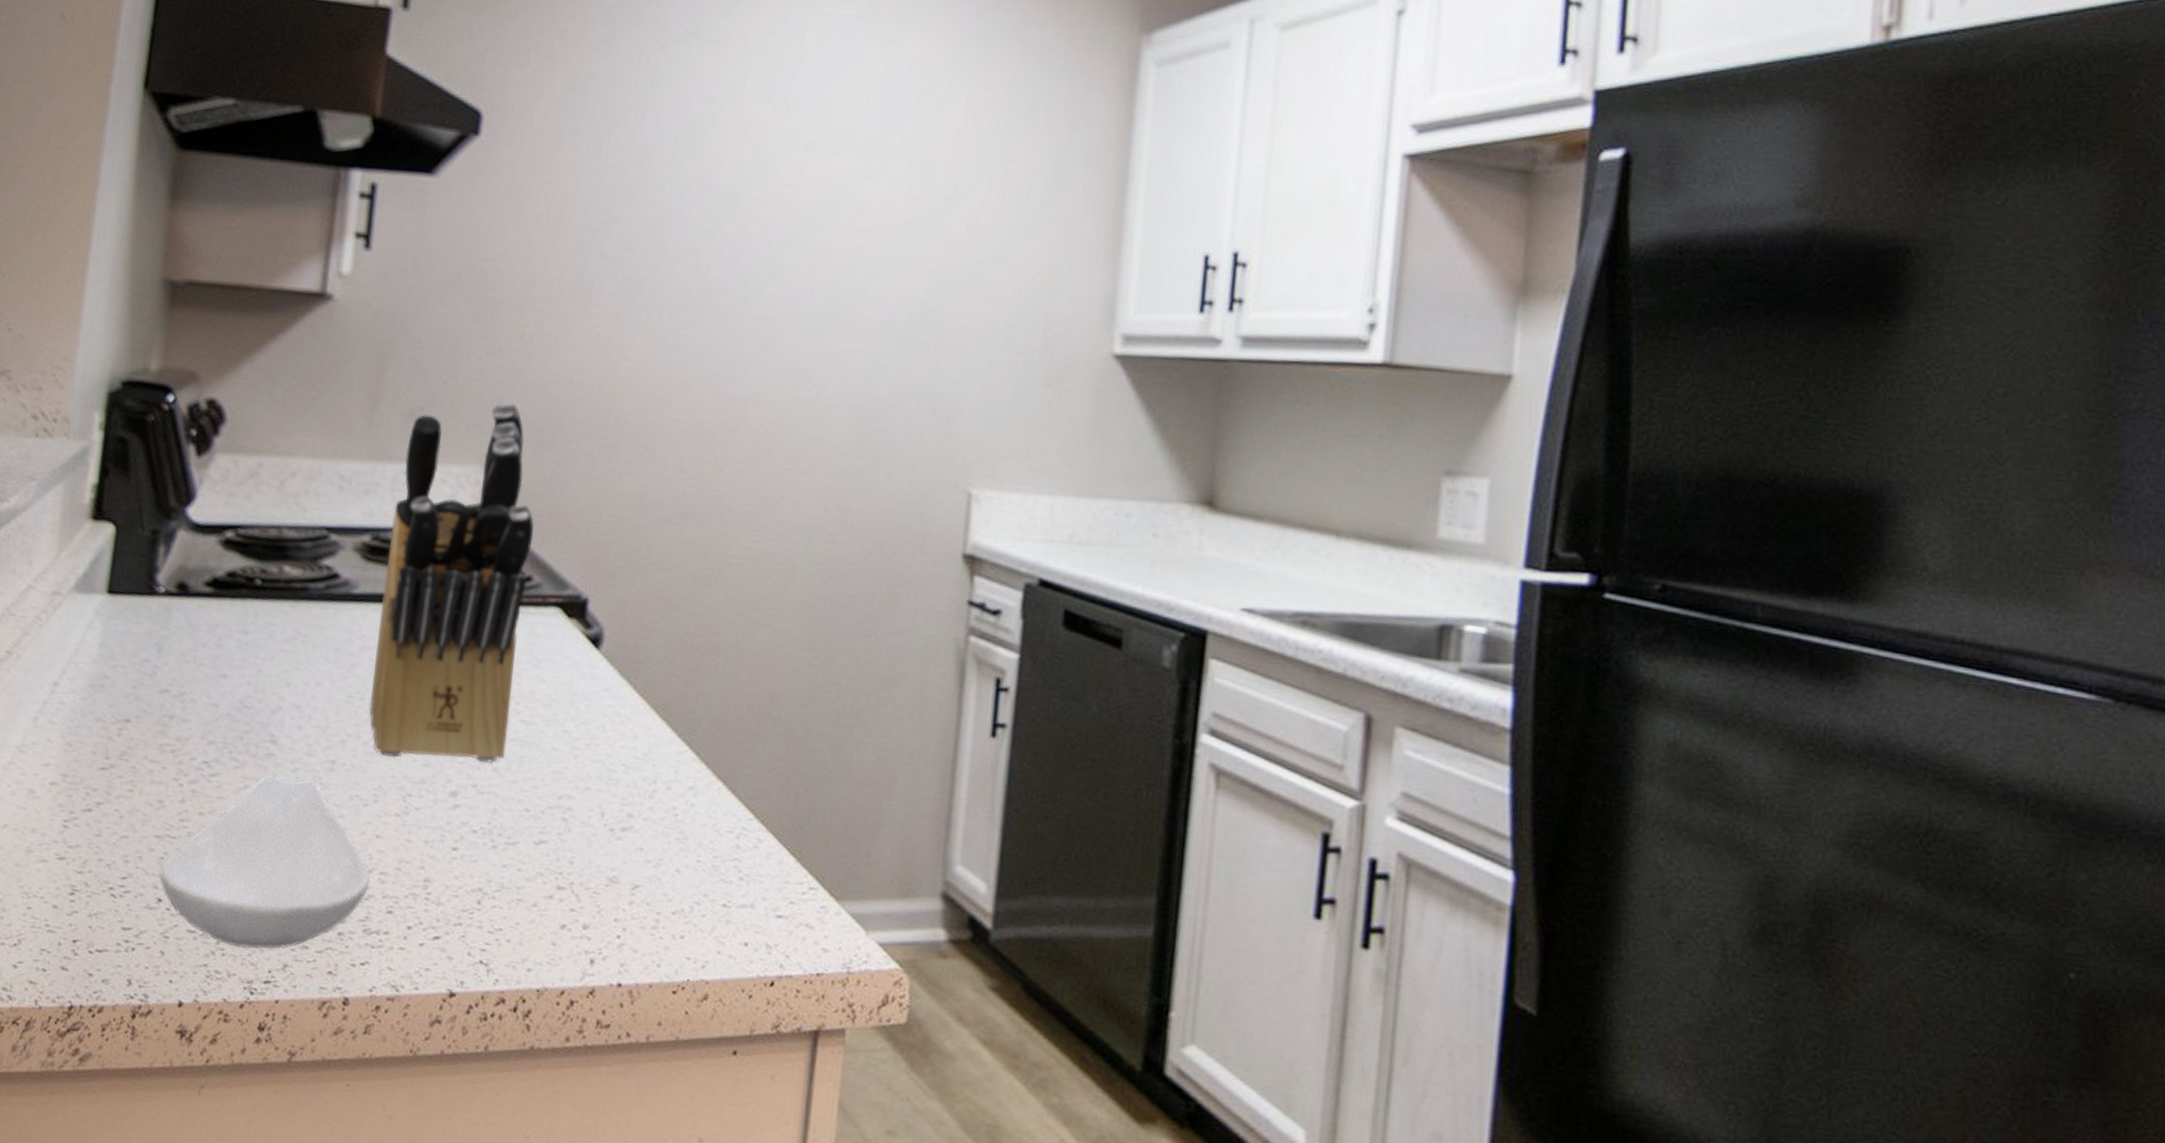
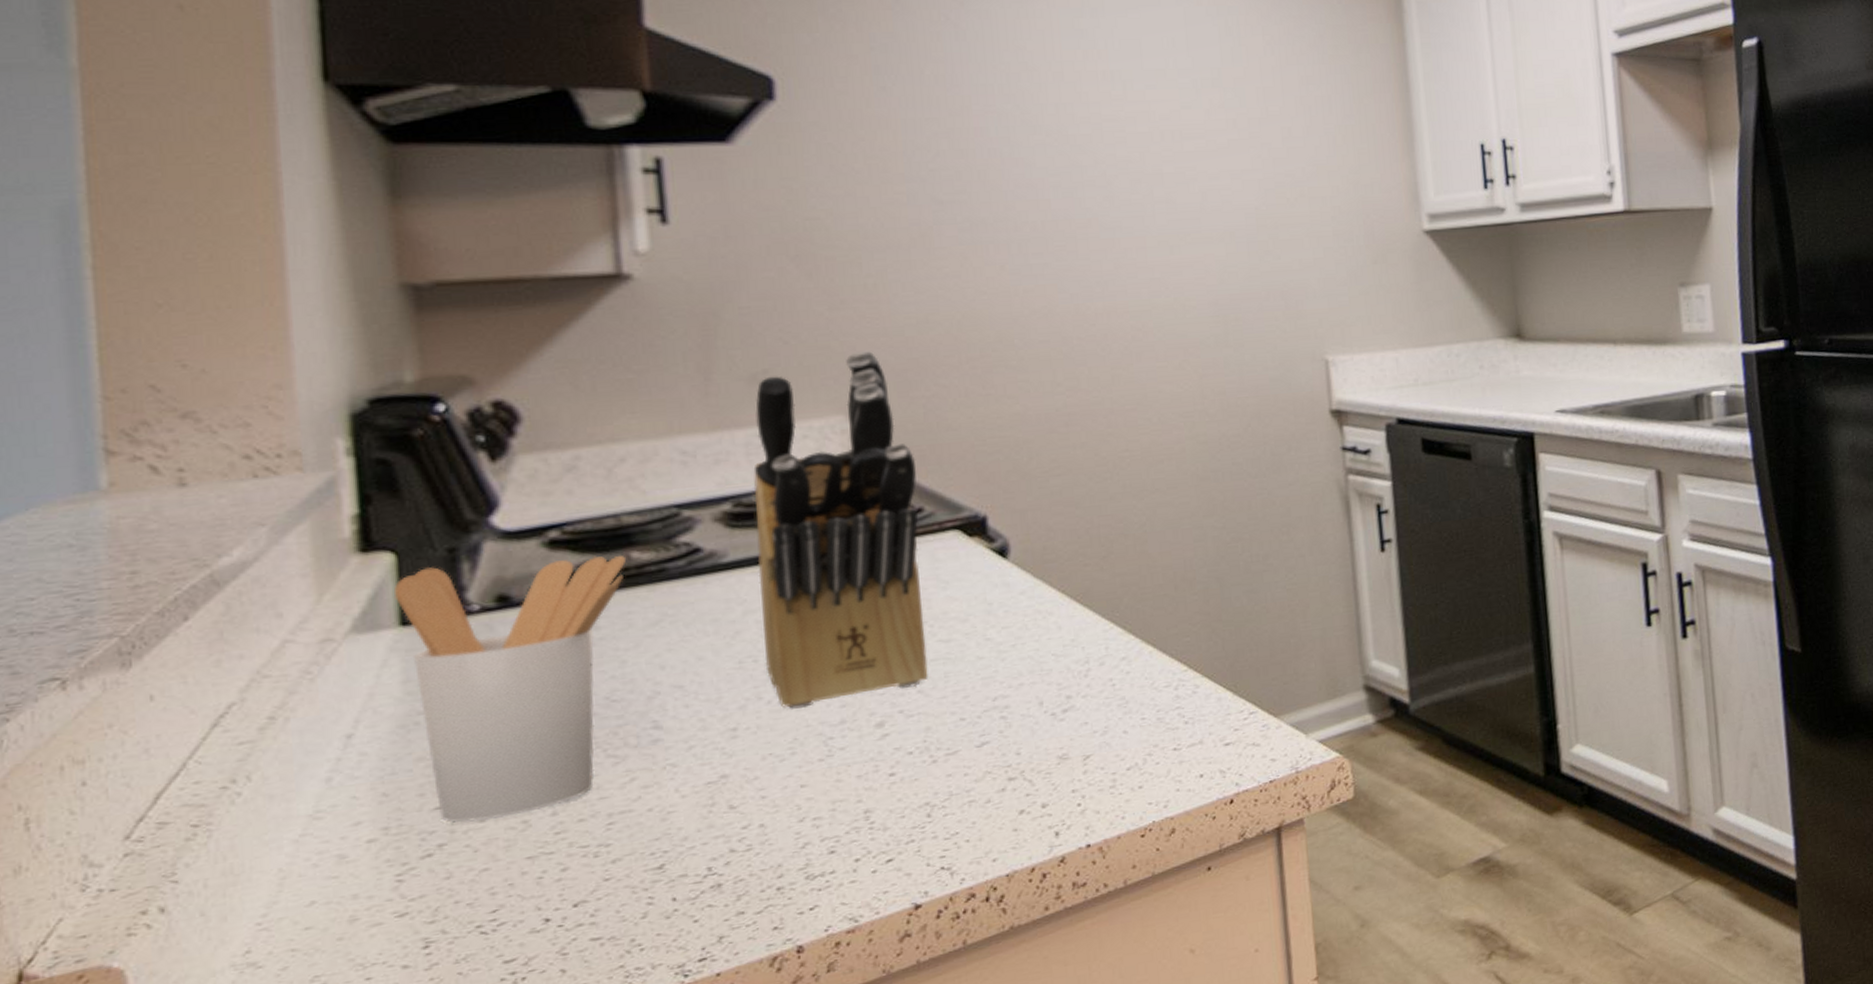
utensil holder: none [103,544,279,794] -> present [393,556,626,823]
spoon rest: present [159,774,371,950] -> none [540,750,804,939]

